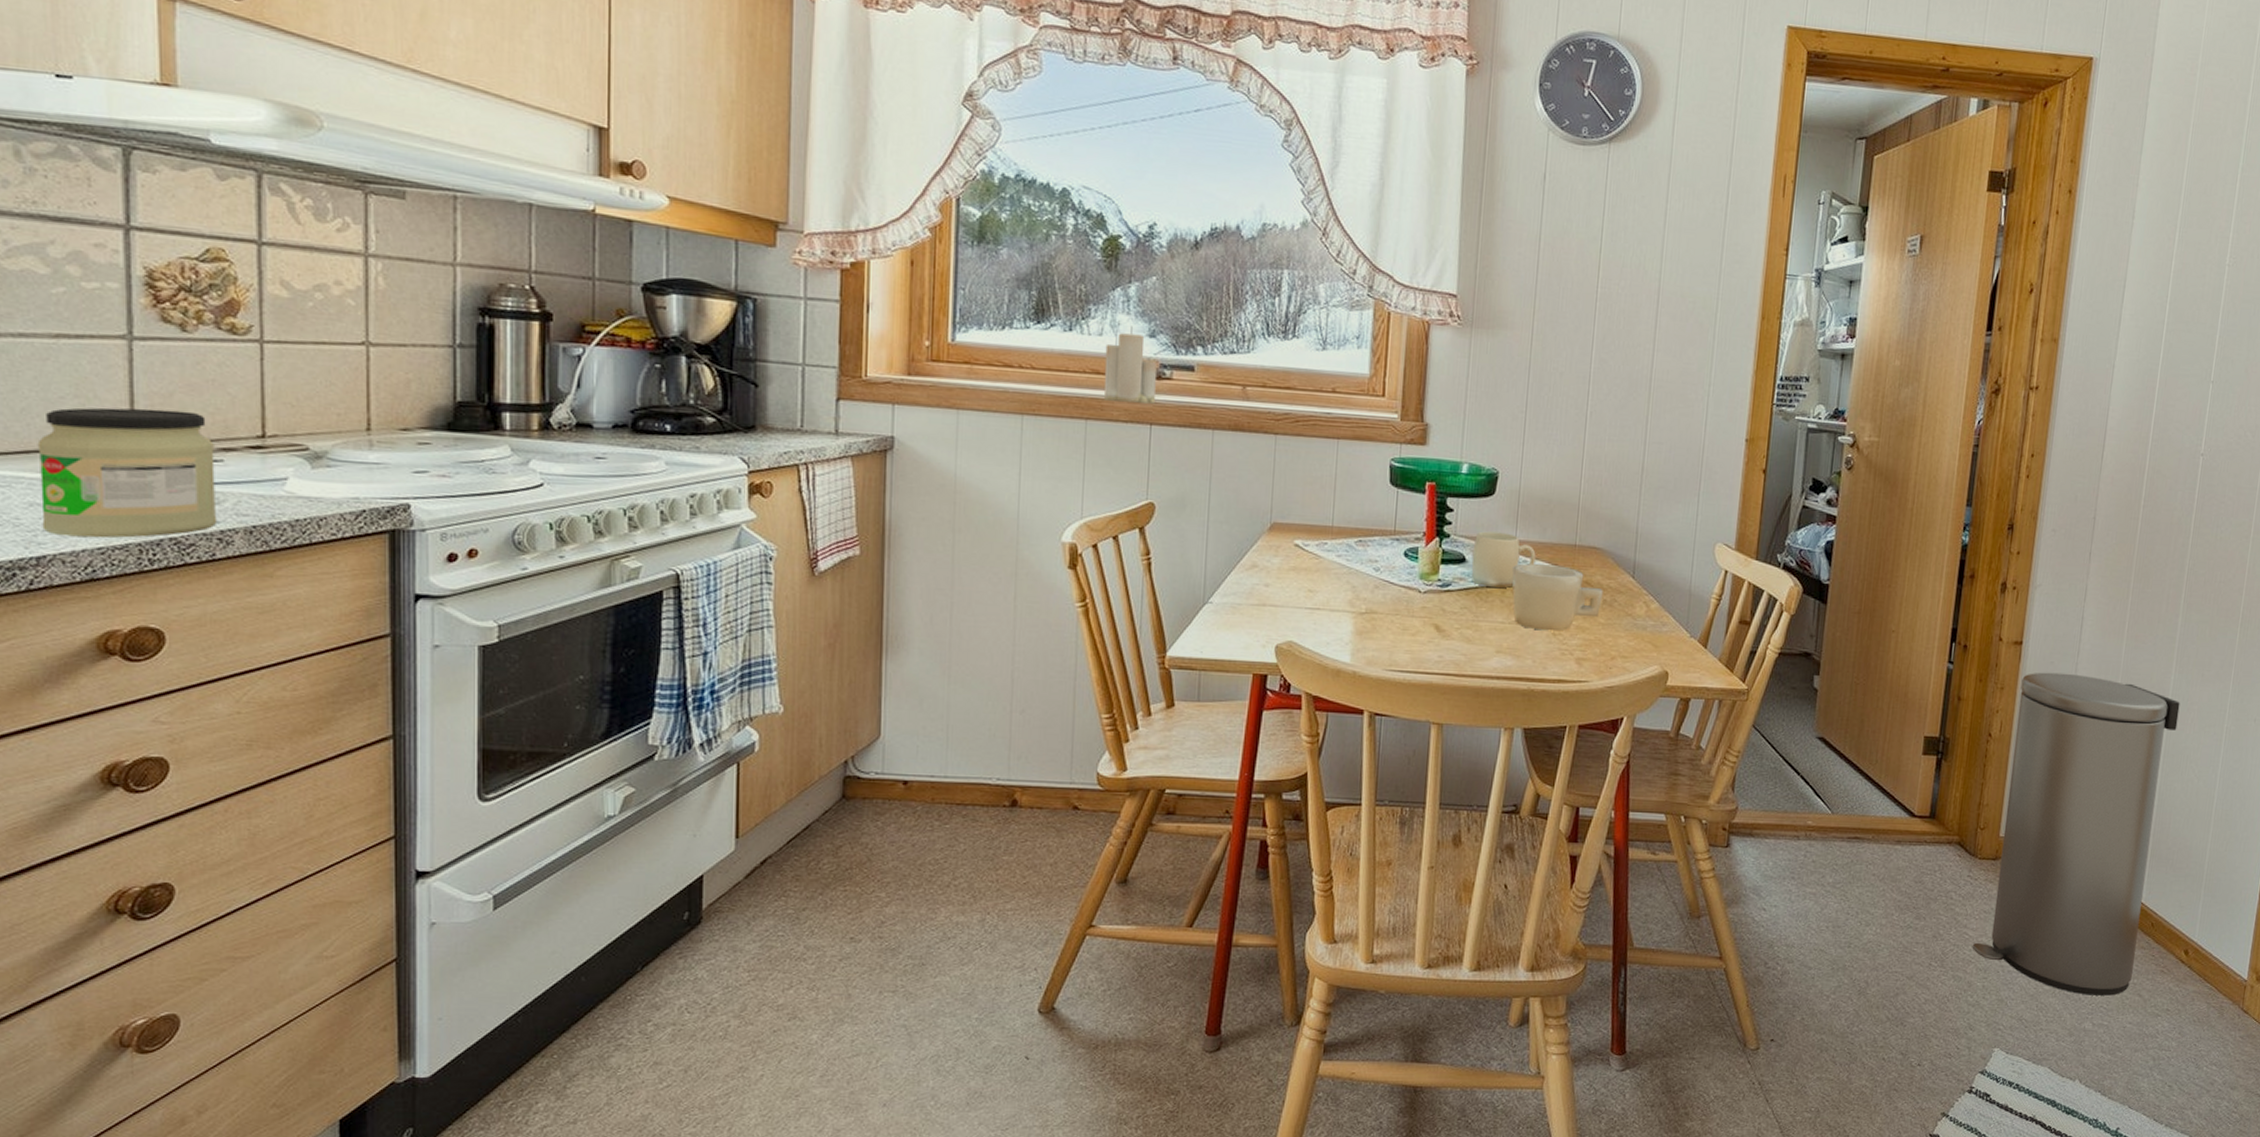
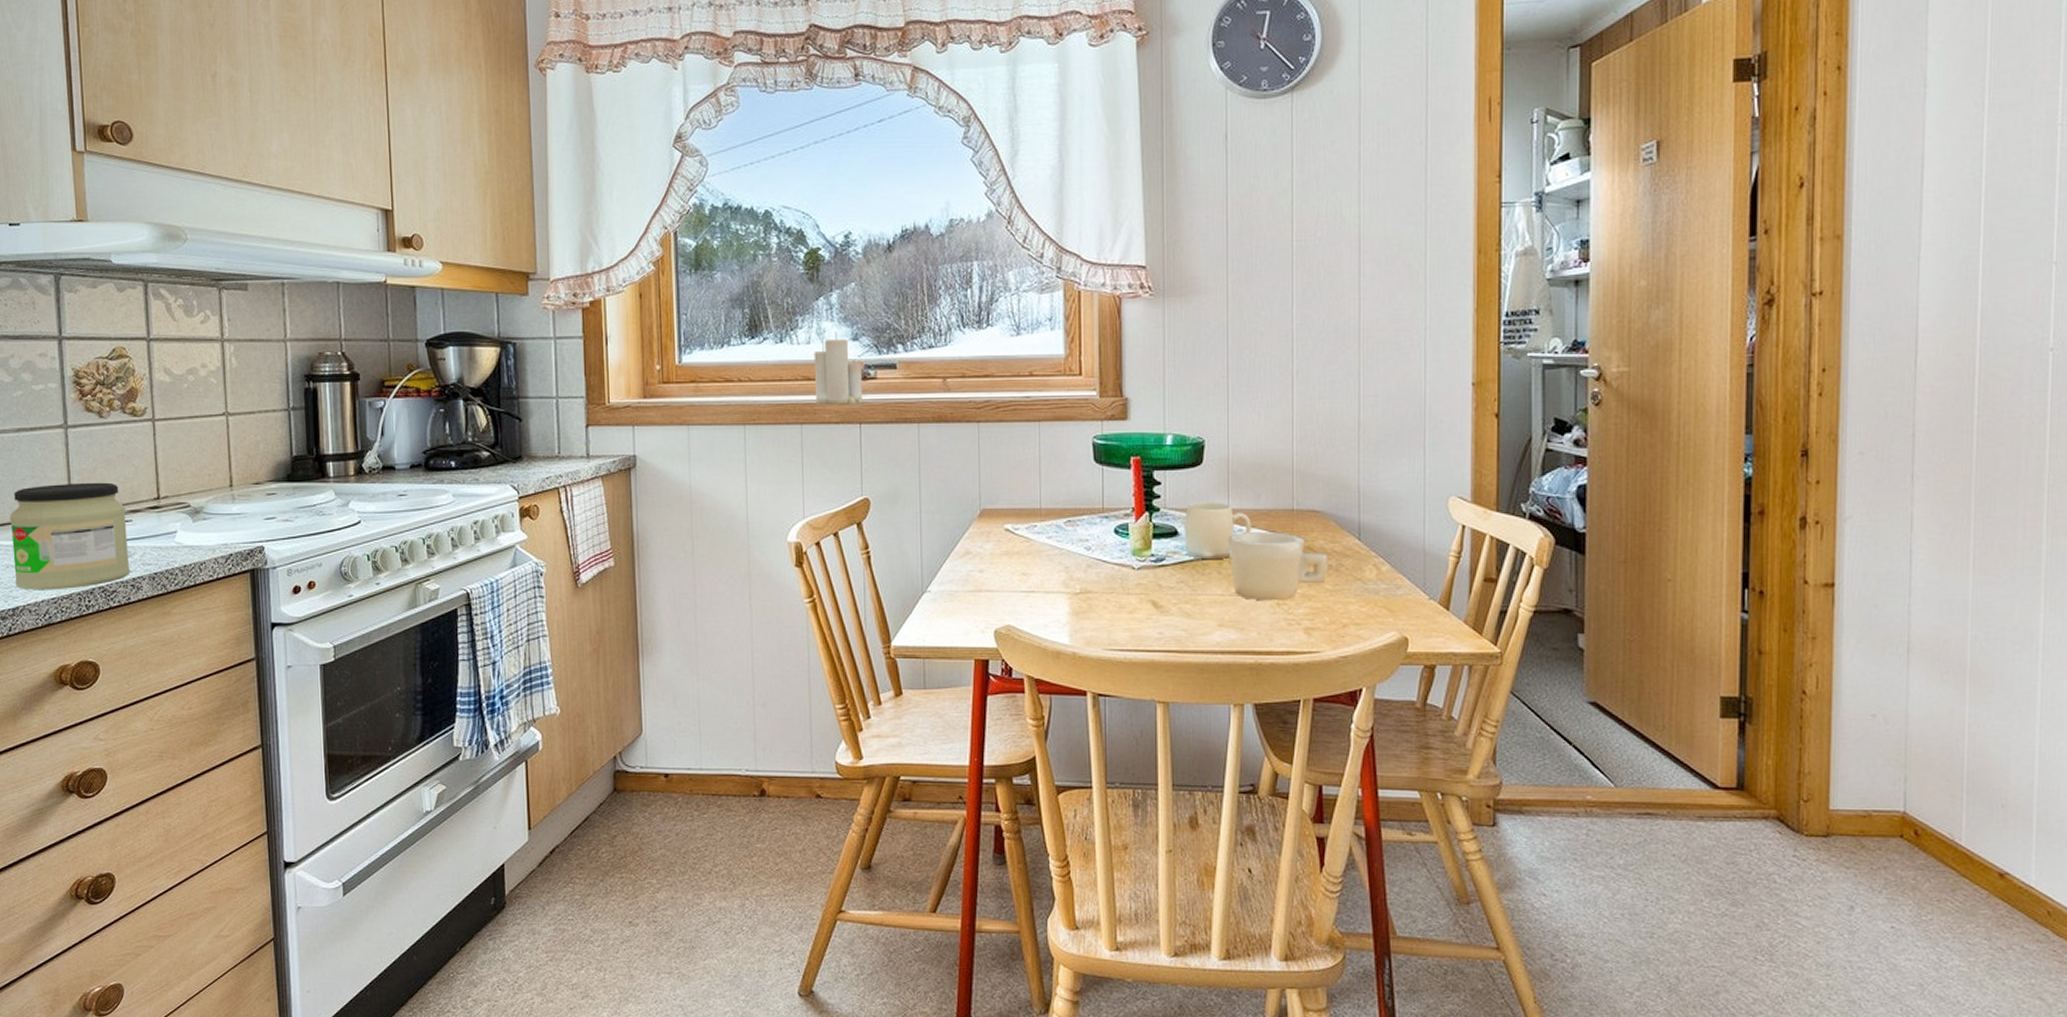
pedal bin: present [1972,672,2180,996] -> none [1807,617,2056,999]

